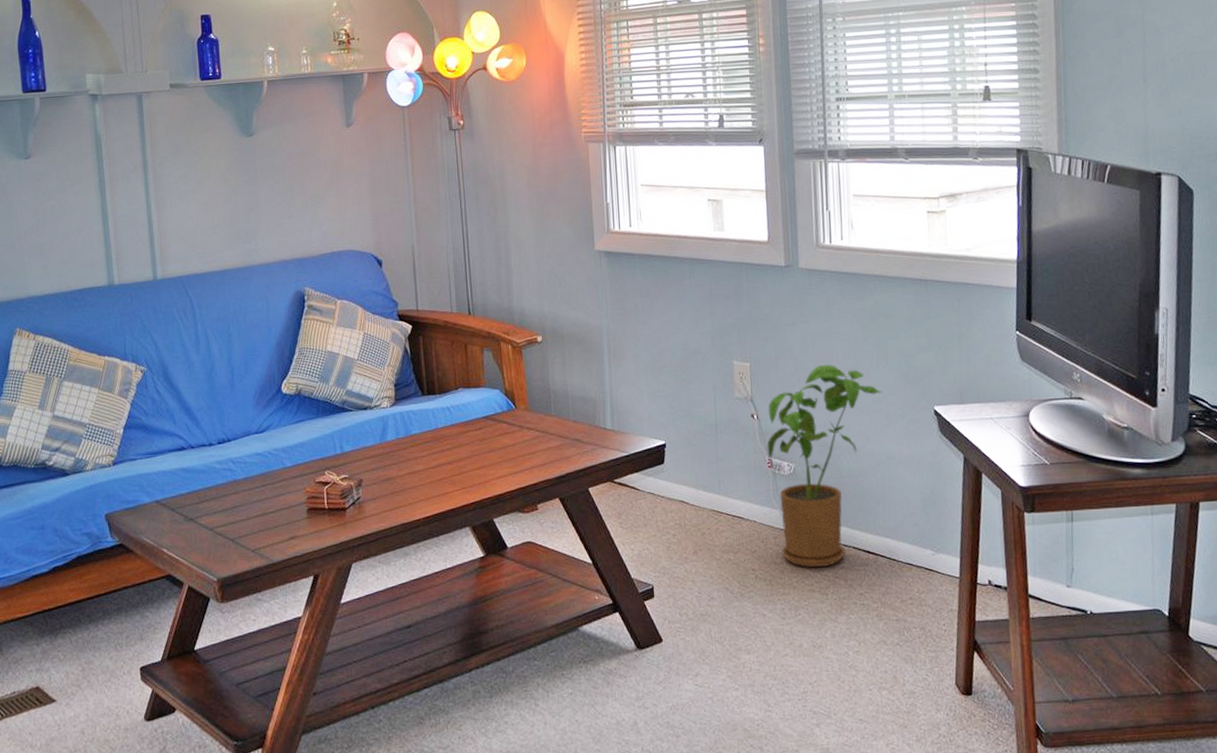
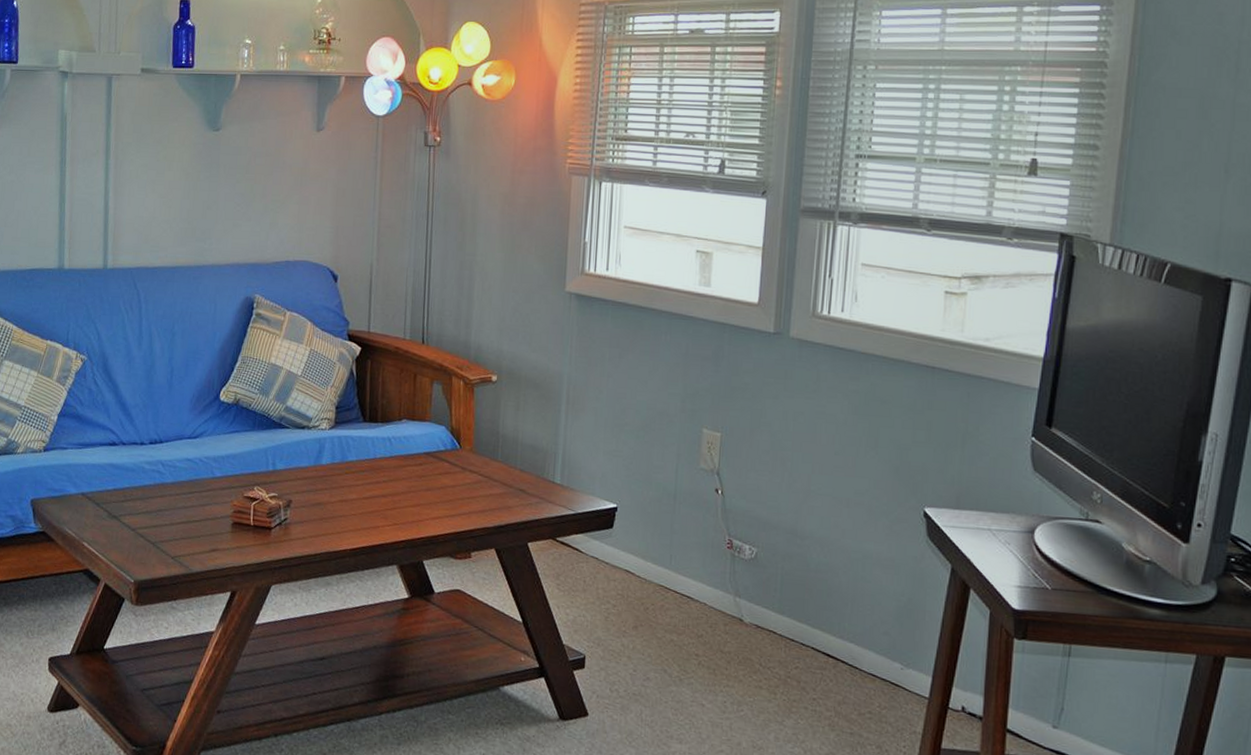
house plant: present [767,364,884,568] -> none [728,445,868,664]

